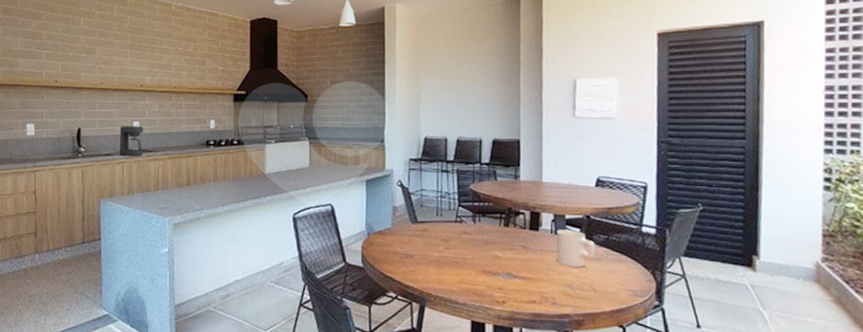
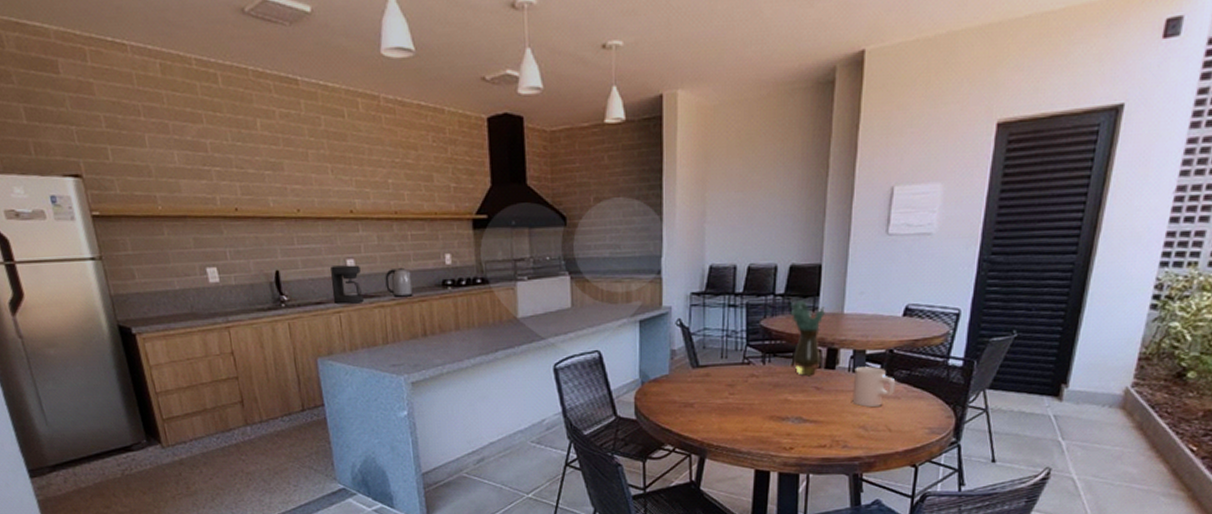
kettle: none [161,129,182,154] -> present [385,267,413,299]
vase: none [494,167,526,235] -> present [789,298,825,375]

